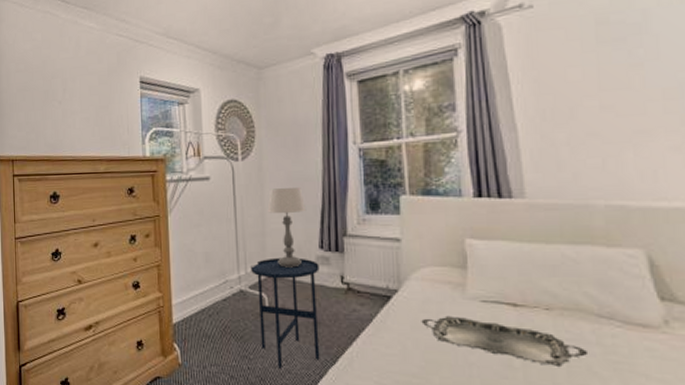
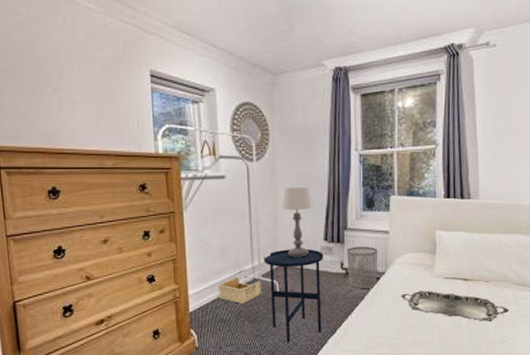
storage bin: none [201,287,248,319] -> present [217,276,261,305]
waste bin: none [347,256,388,309] -> present [346,246,378,289]

